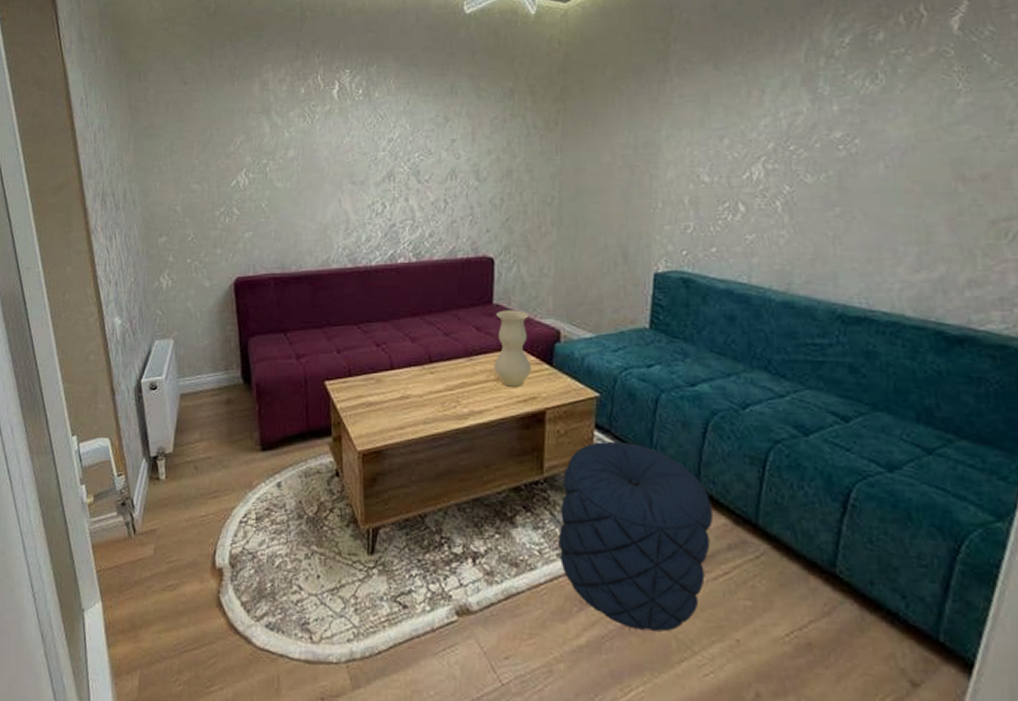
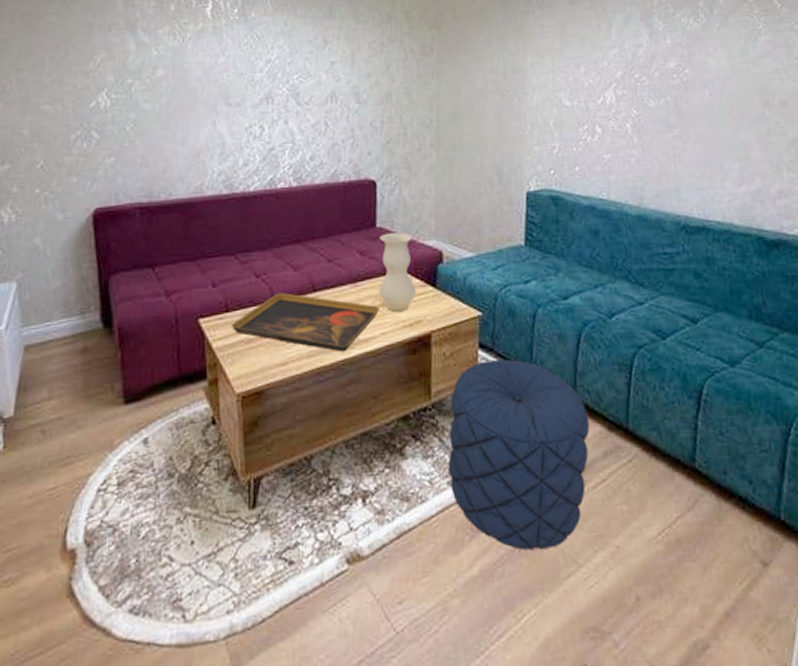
decorative tray: none [354,362,494,422] -> present [232,293,380,352]

